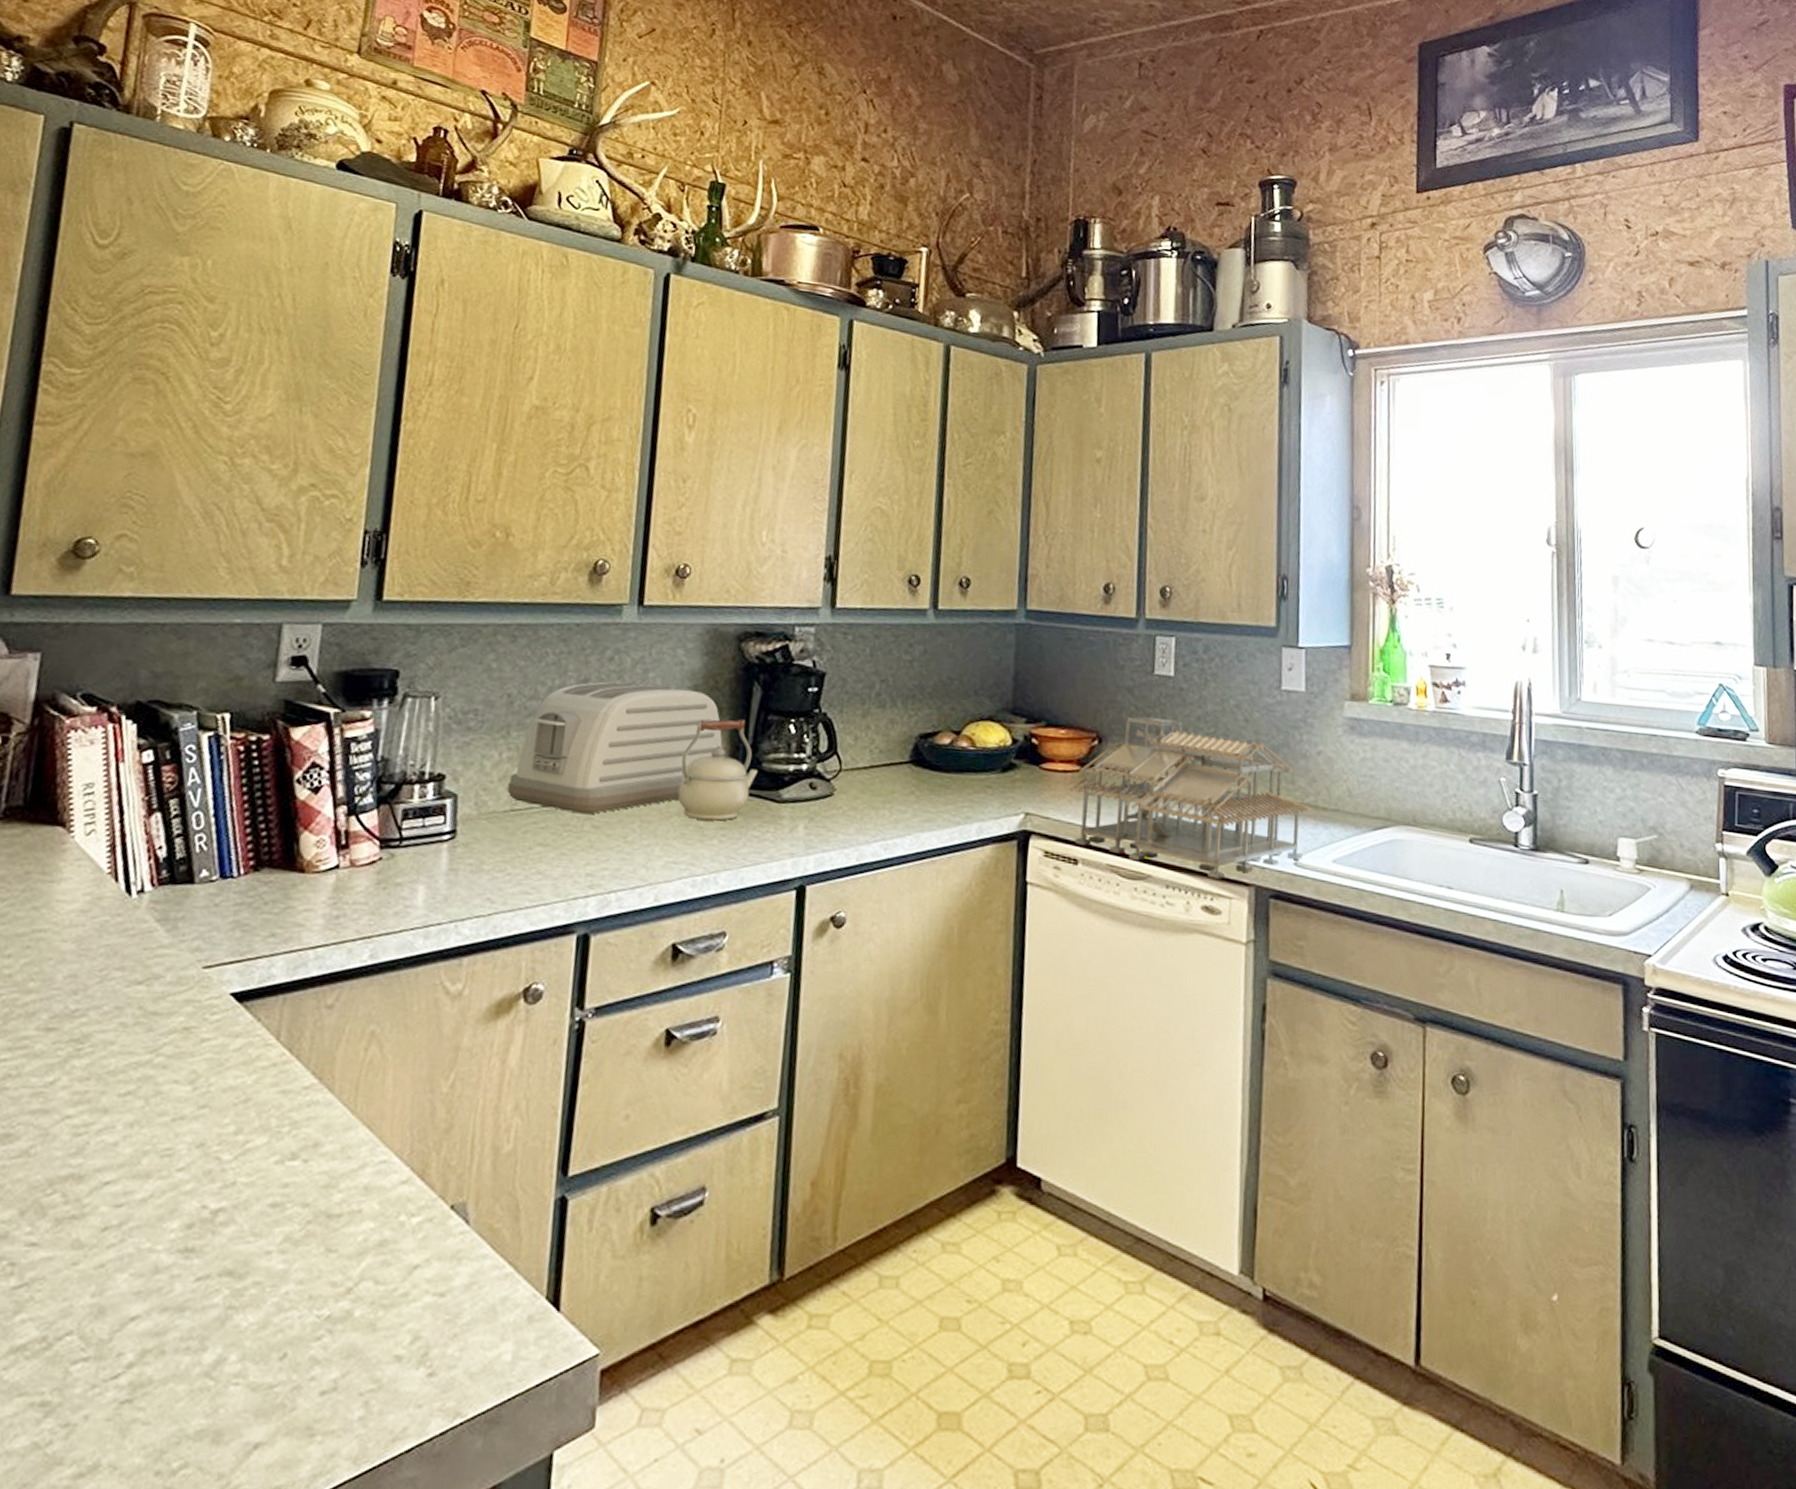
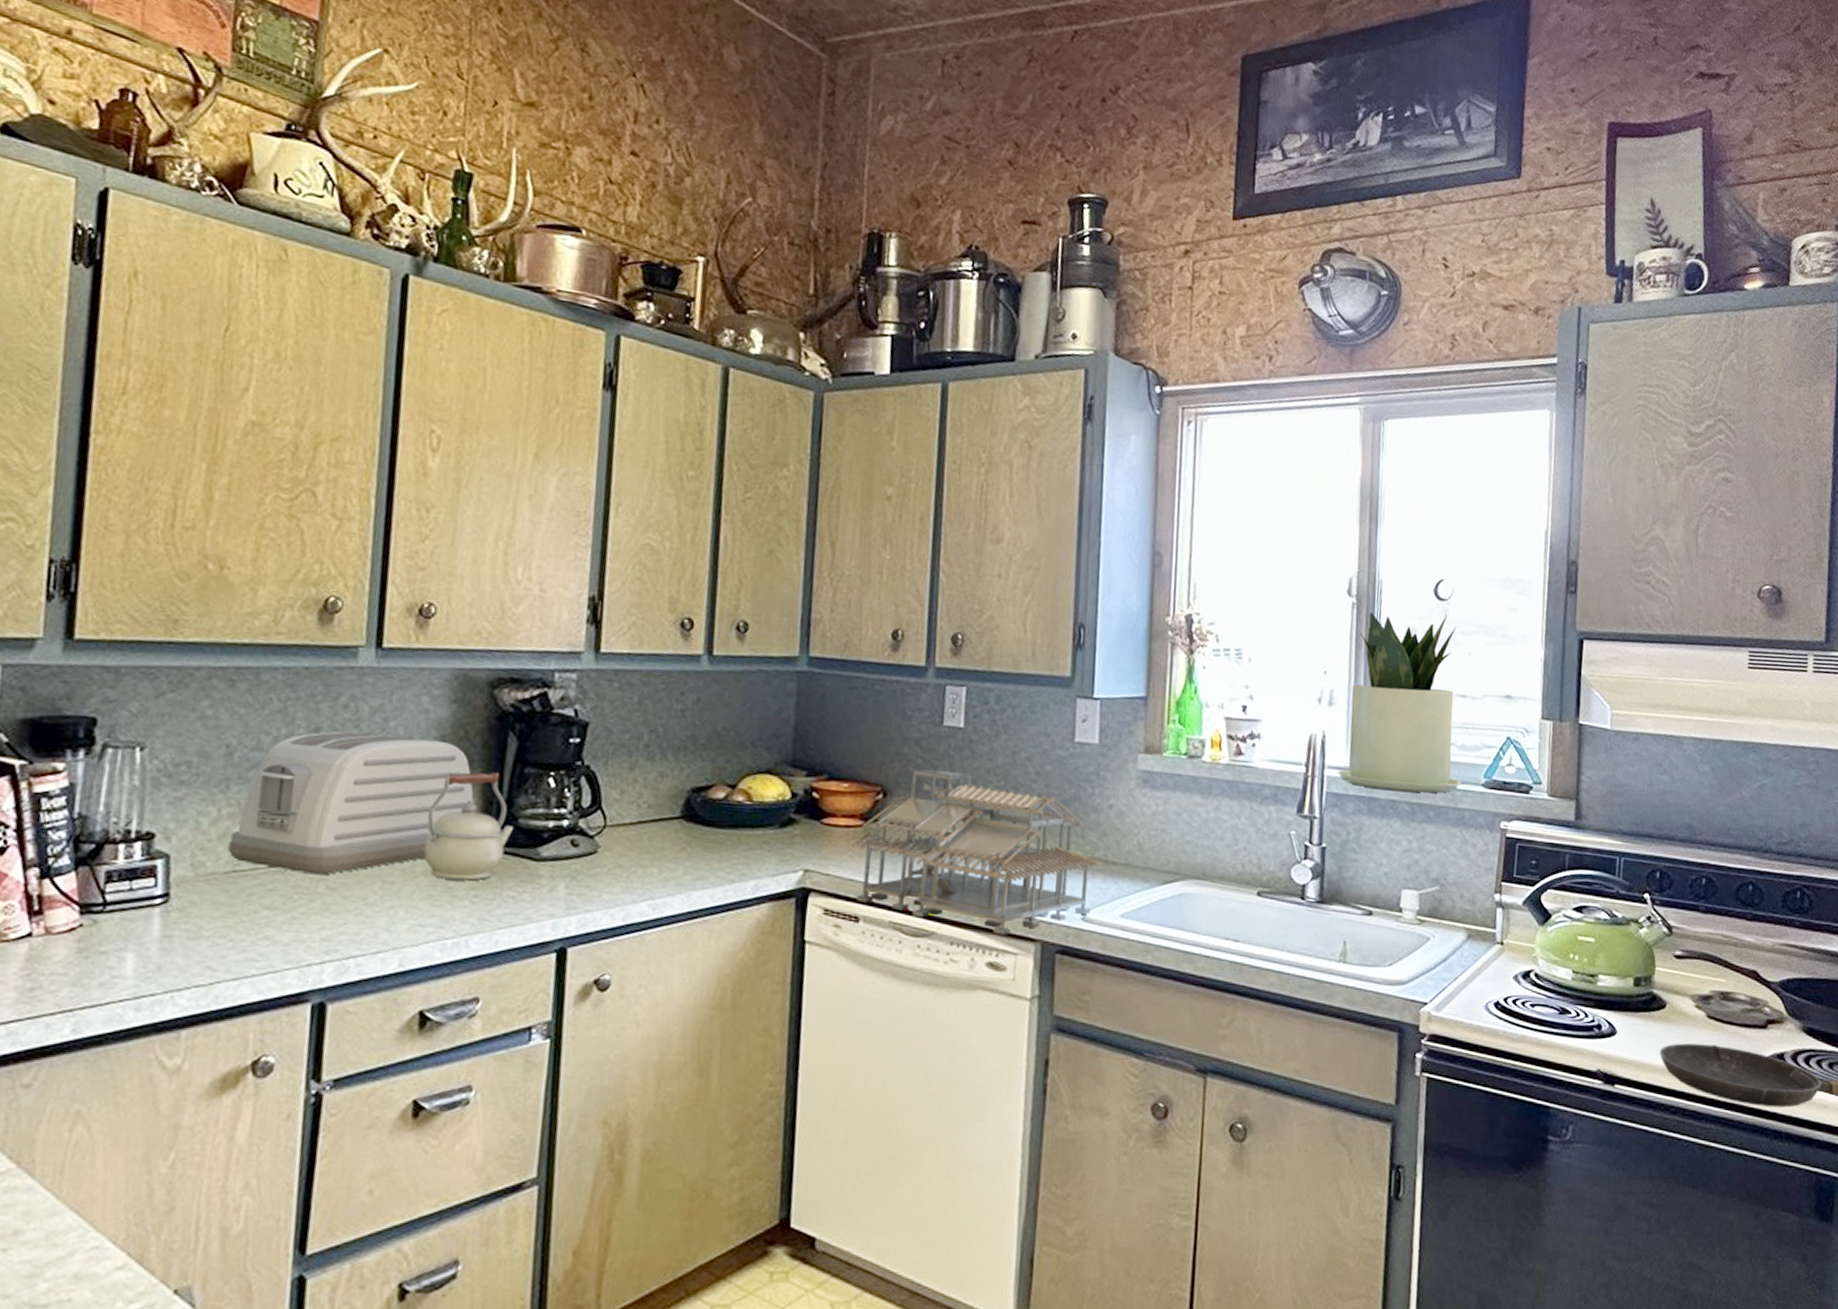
planter: none [1546,560,1674,741] -> present [1337,612,1461,793]

